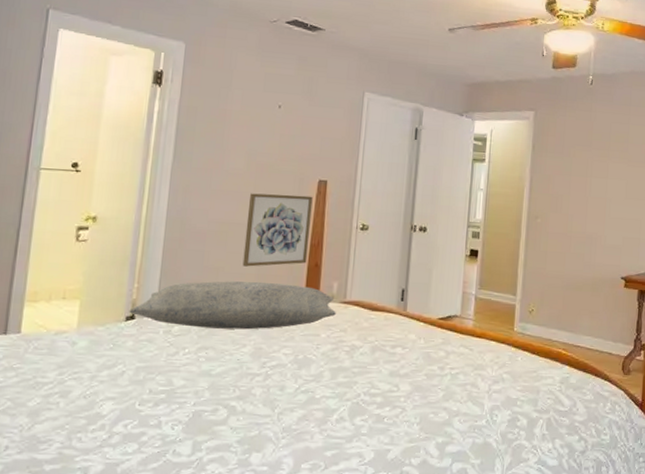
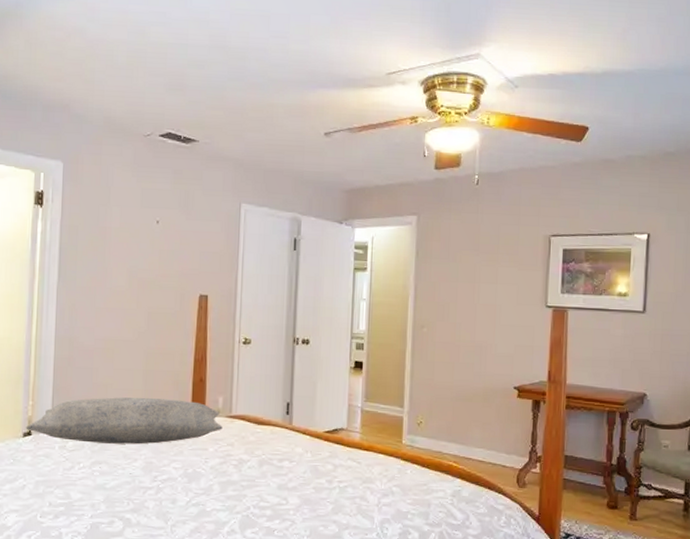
wall art: present [242,193,313,267] -> none [129,310,195,383]

